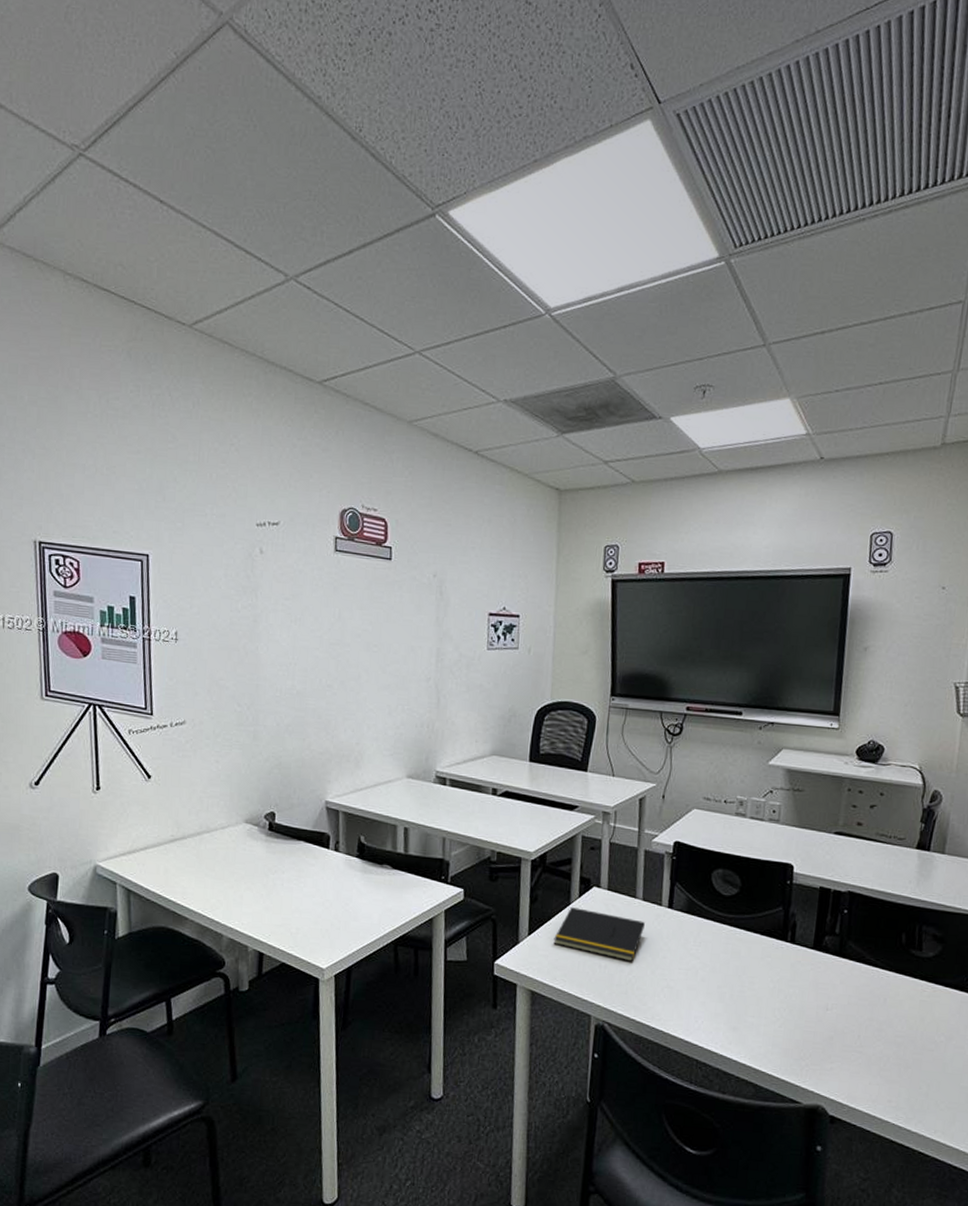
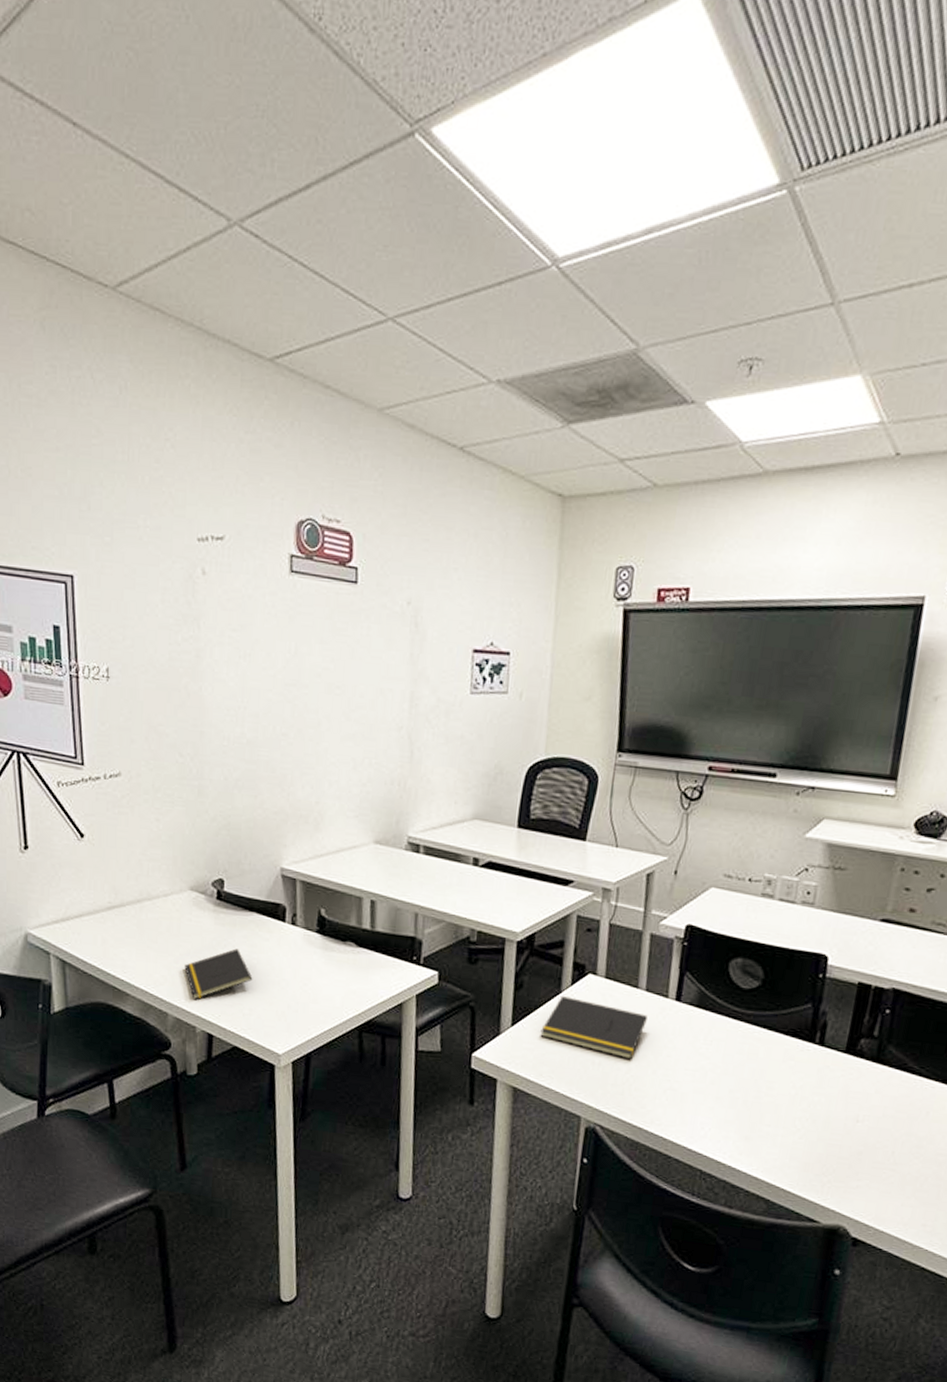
notepad: none [238,874,300,922] -> present [184,948,253,1000]

